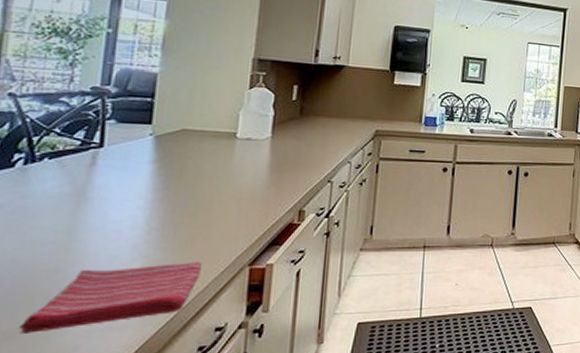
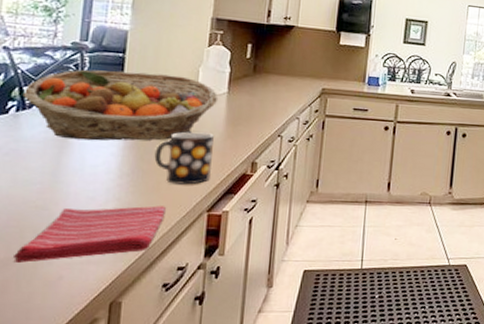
fruit basket: none [31,116,261,194] -> present [22,70,219,141]
mug: none [188,180,256,238] -> present [154,132,214,185]

